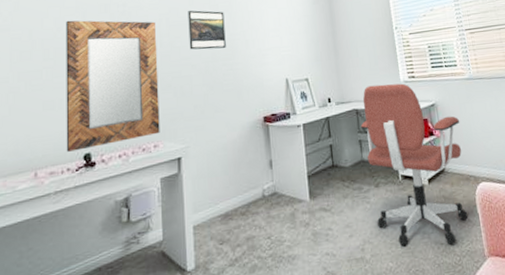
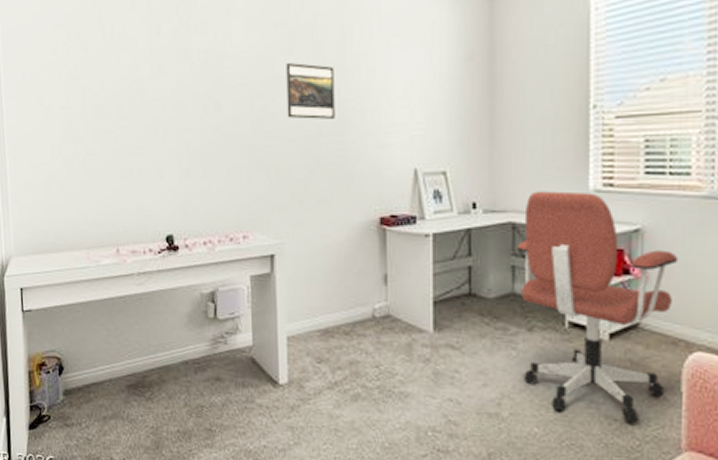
home mirror: present [66,20,160,152] -> none [140,69,250,230]

